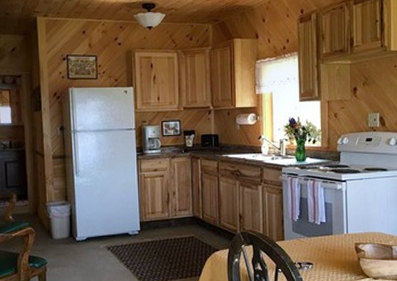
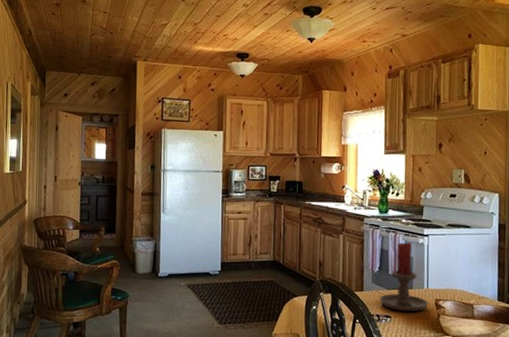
candle holder: none [300,189,349,258] -> present [379,242,429,312]

